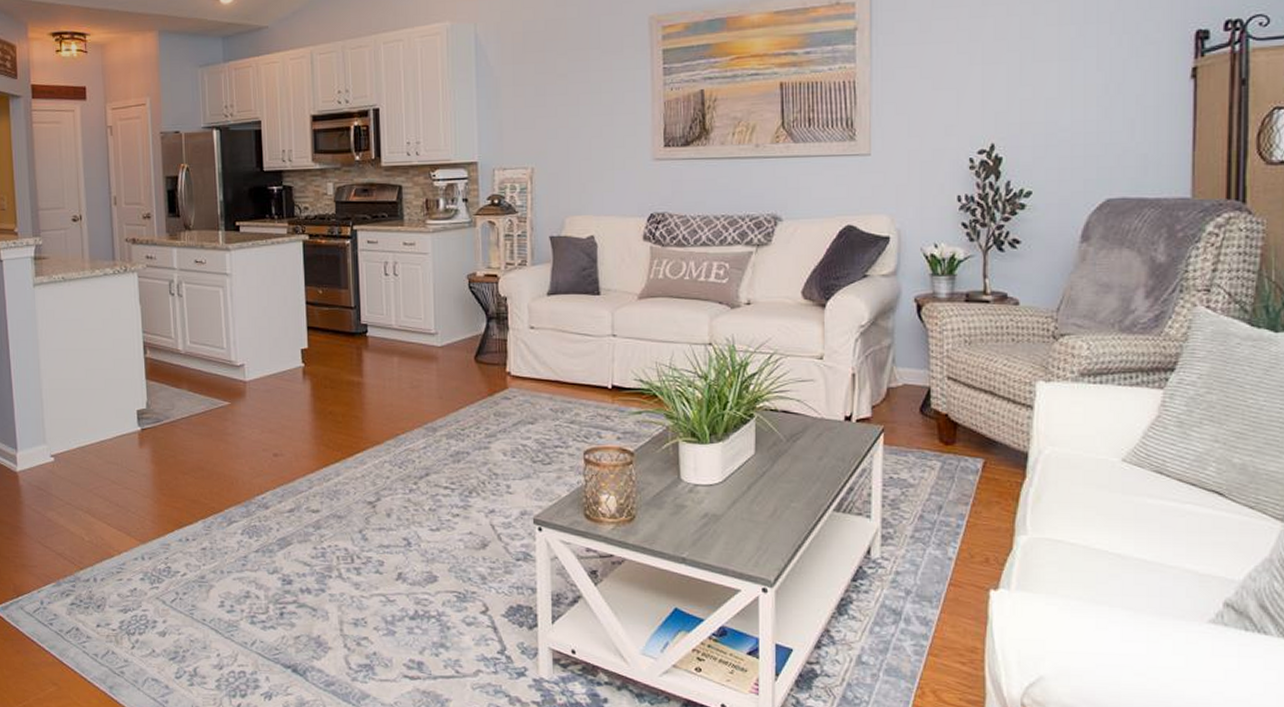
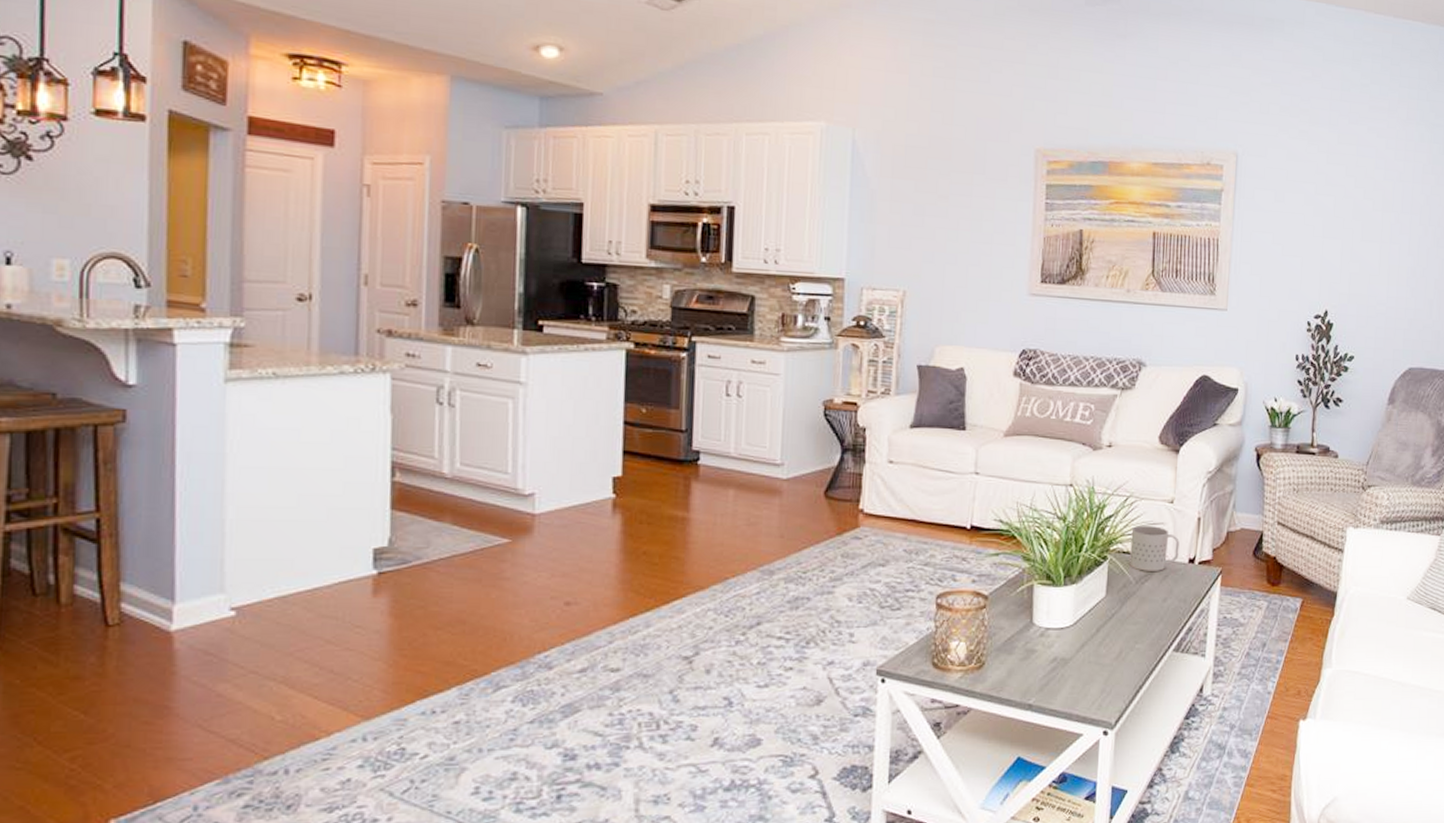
mug: none [778,383,833,429] -> present [1129,526,1180,571]

